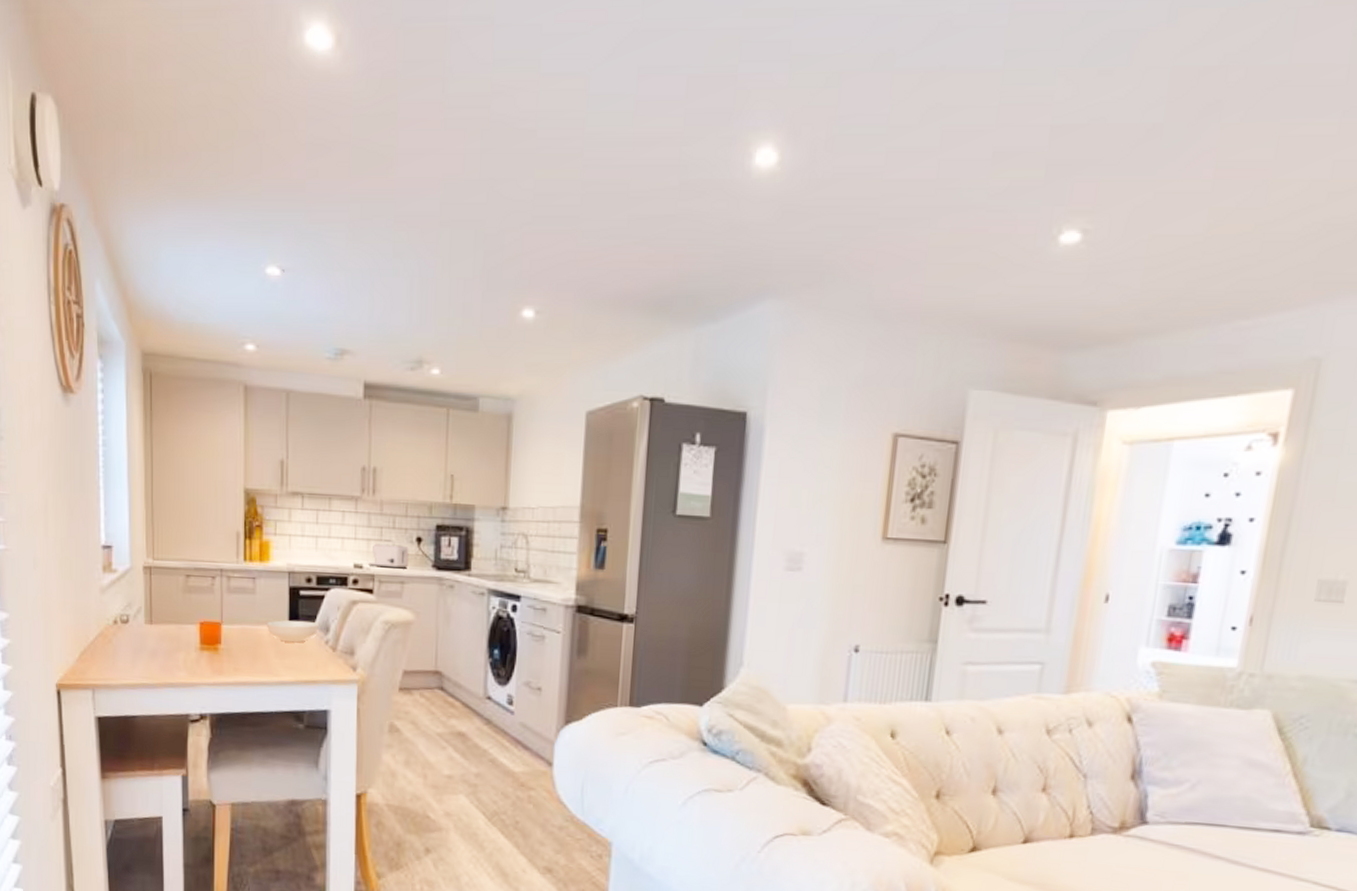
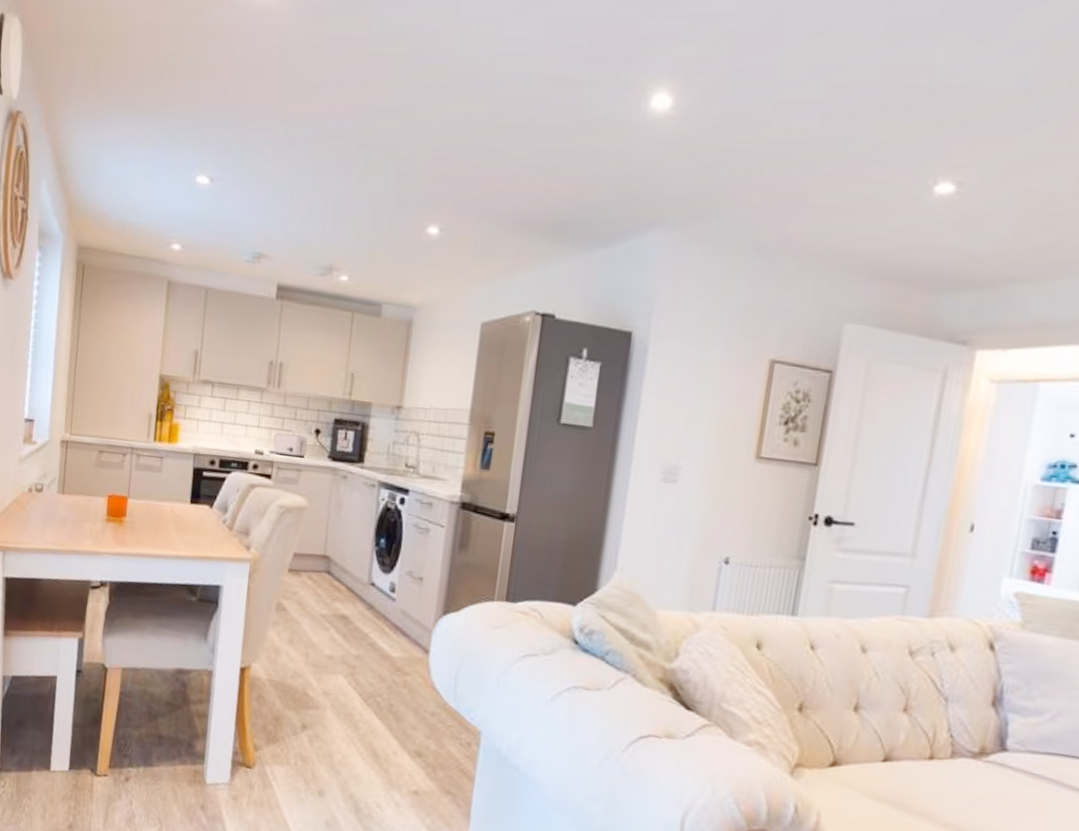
bowl: present [266,620,320,643] -> none [169,498,219,521]

